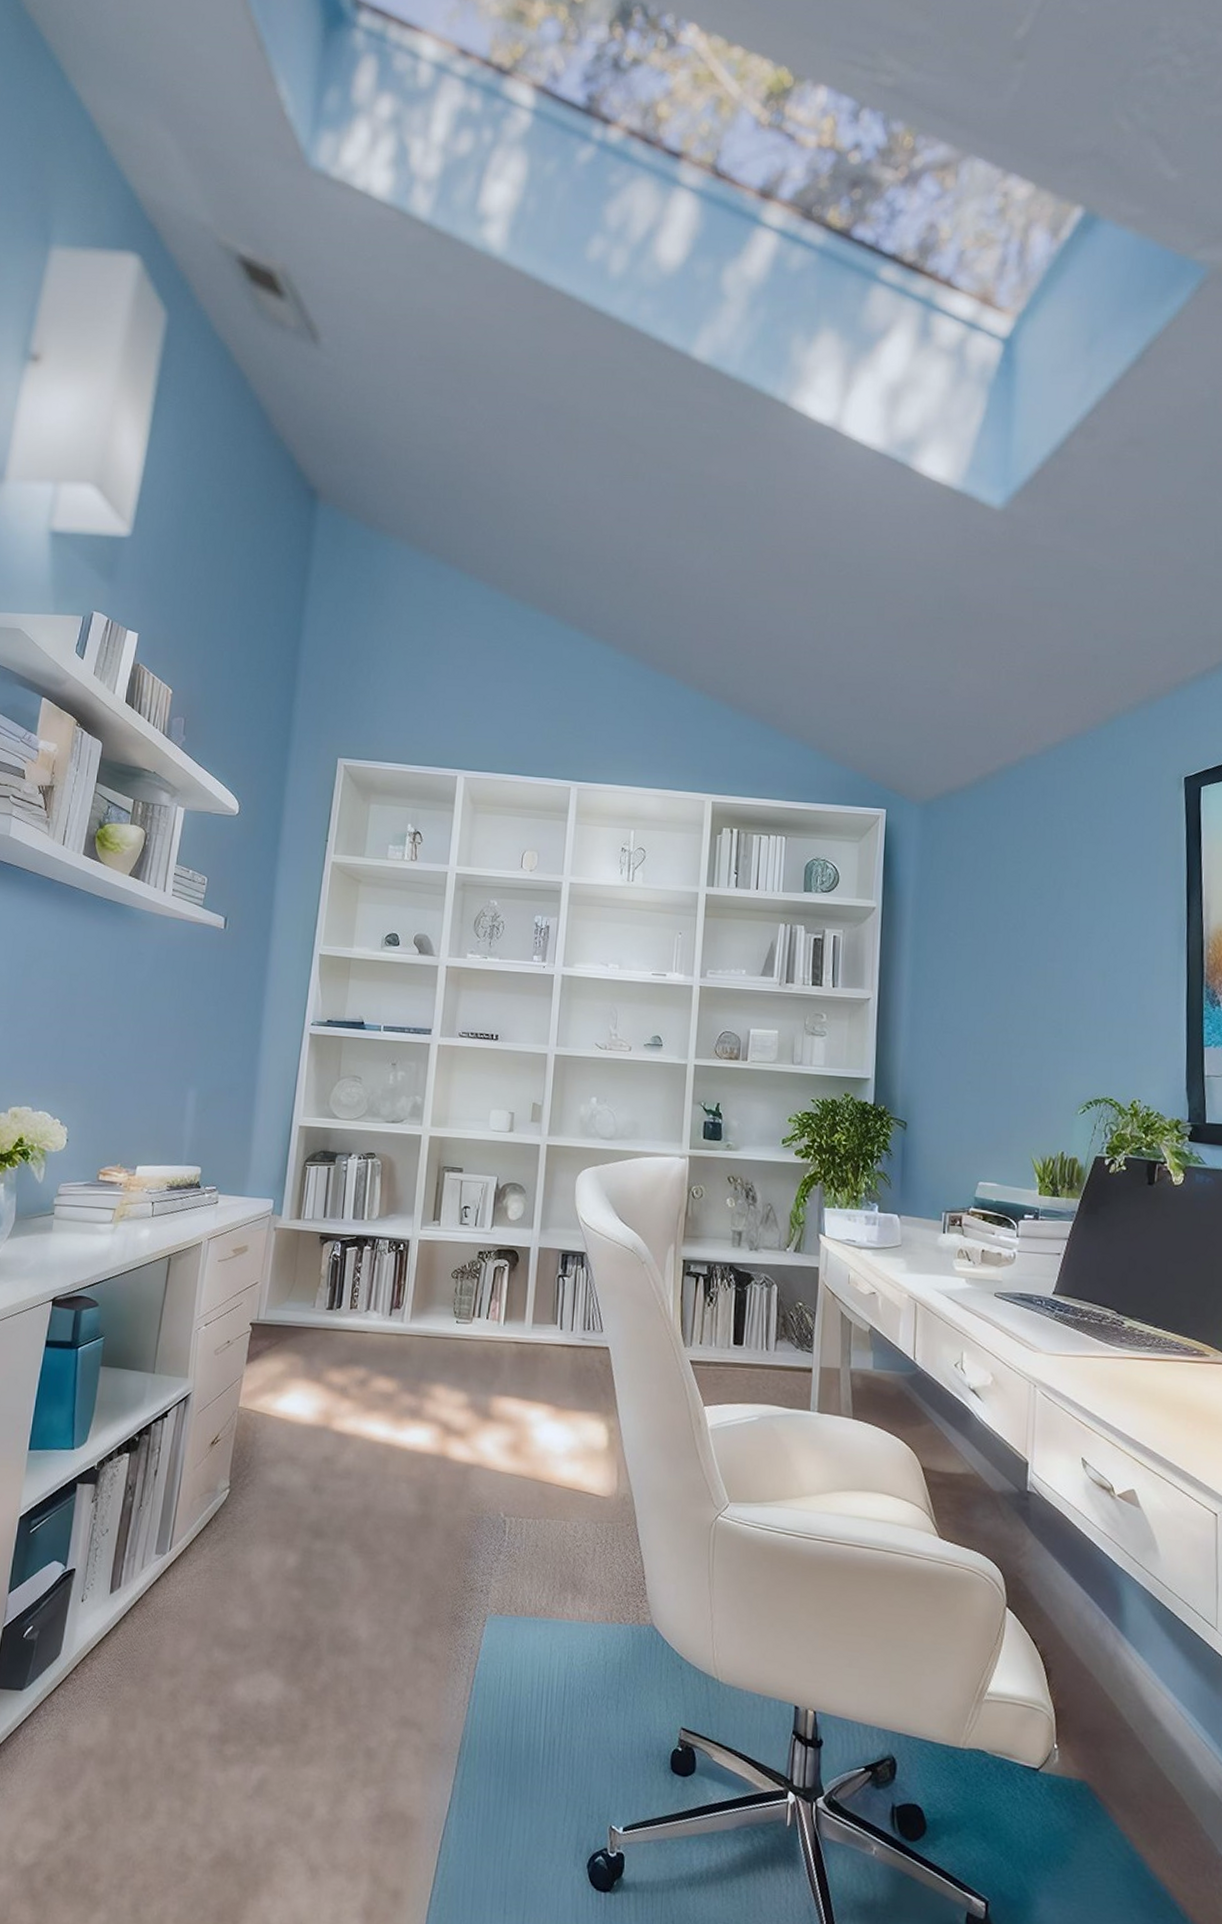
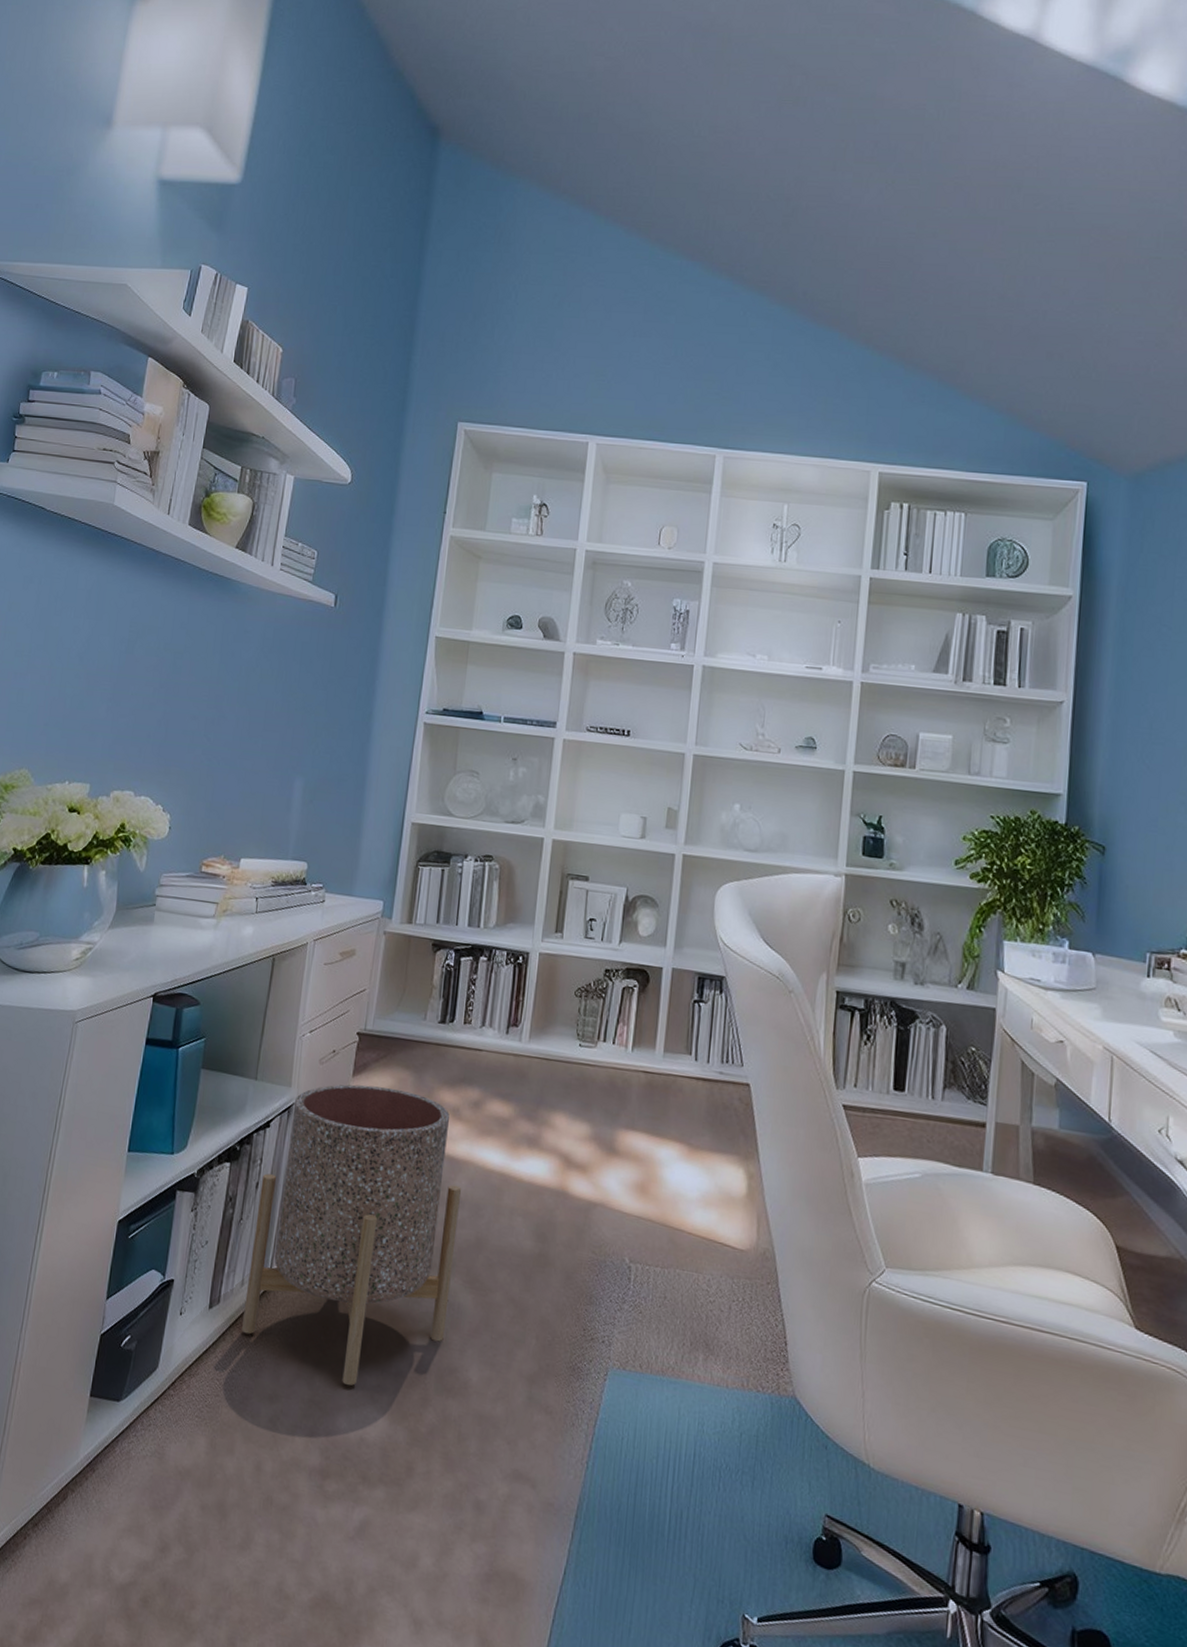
planter: none [142,1371,349,1654] -> present [242,1084,461,1386]

